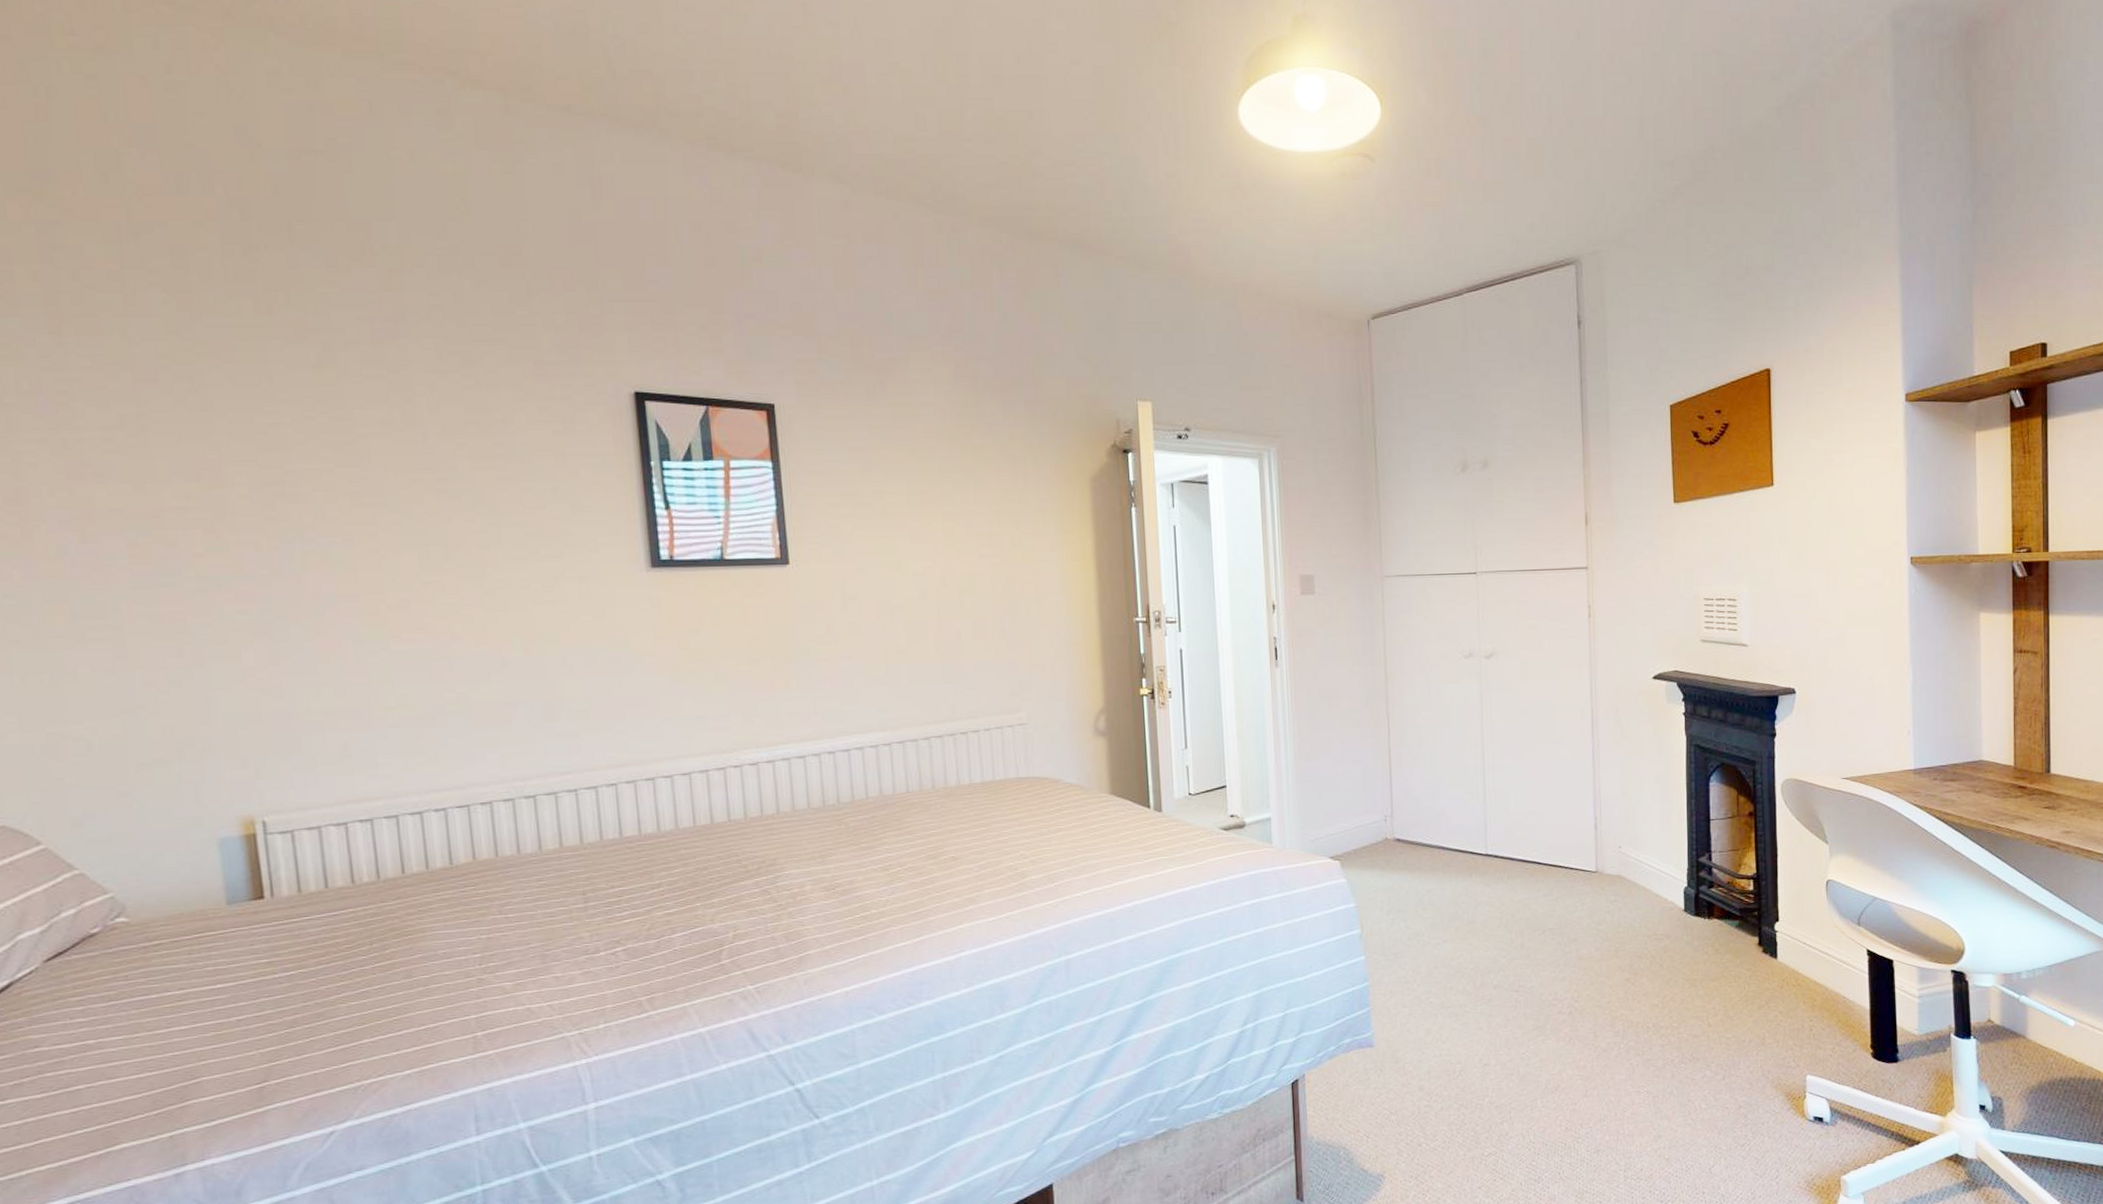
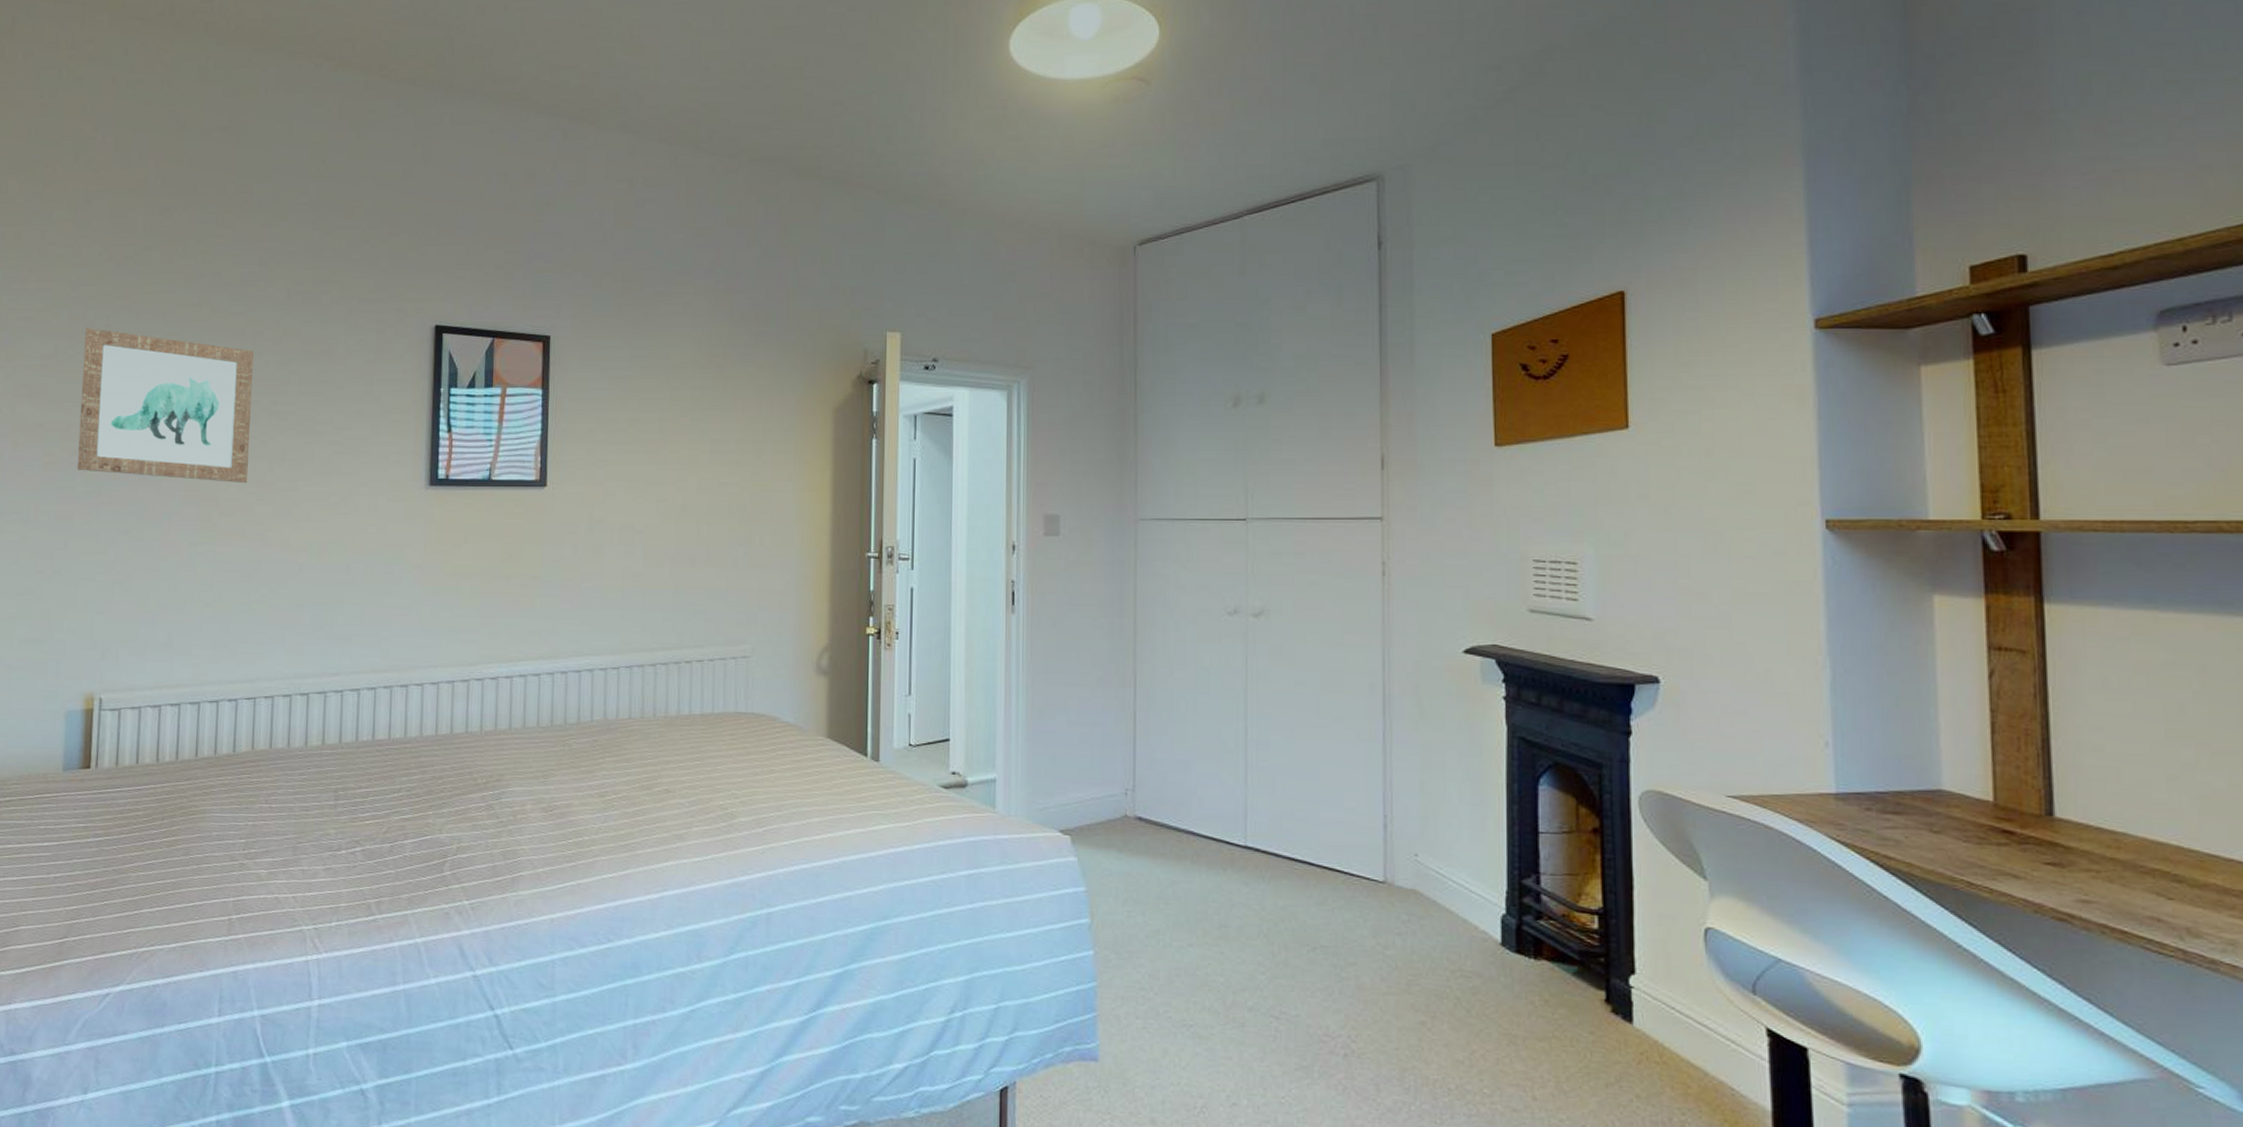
wall art: none [160,392,419,572] -> present [77,327,254,484]

